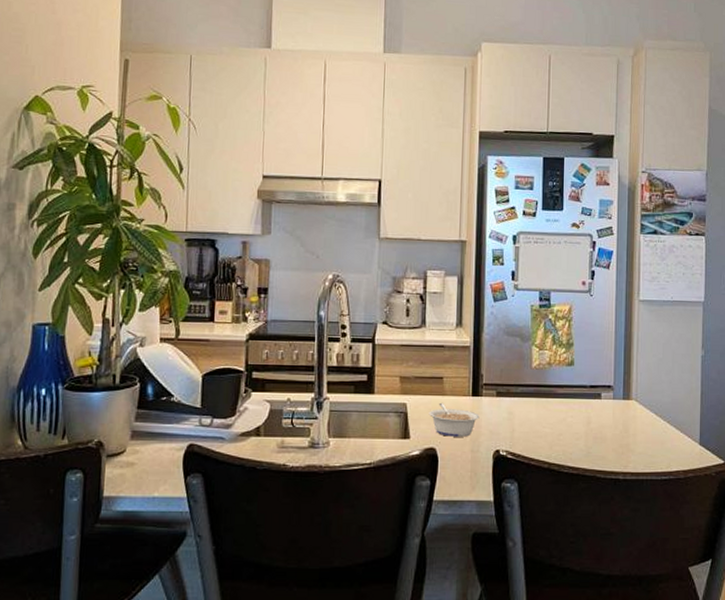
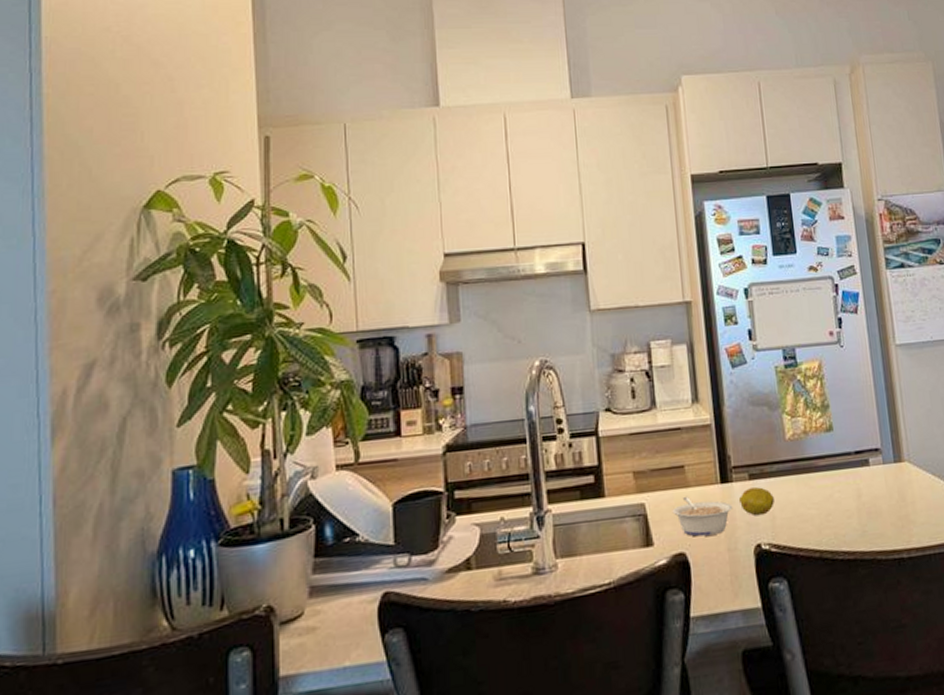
fruit: none [485,403,515,427] -> present [738,487,774,516]

